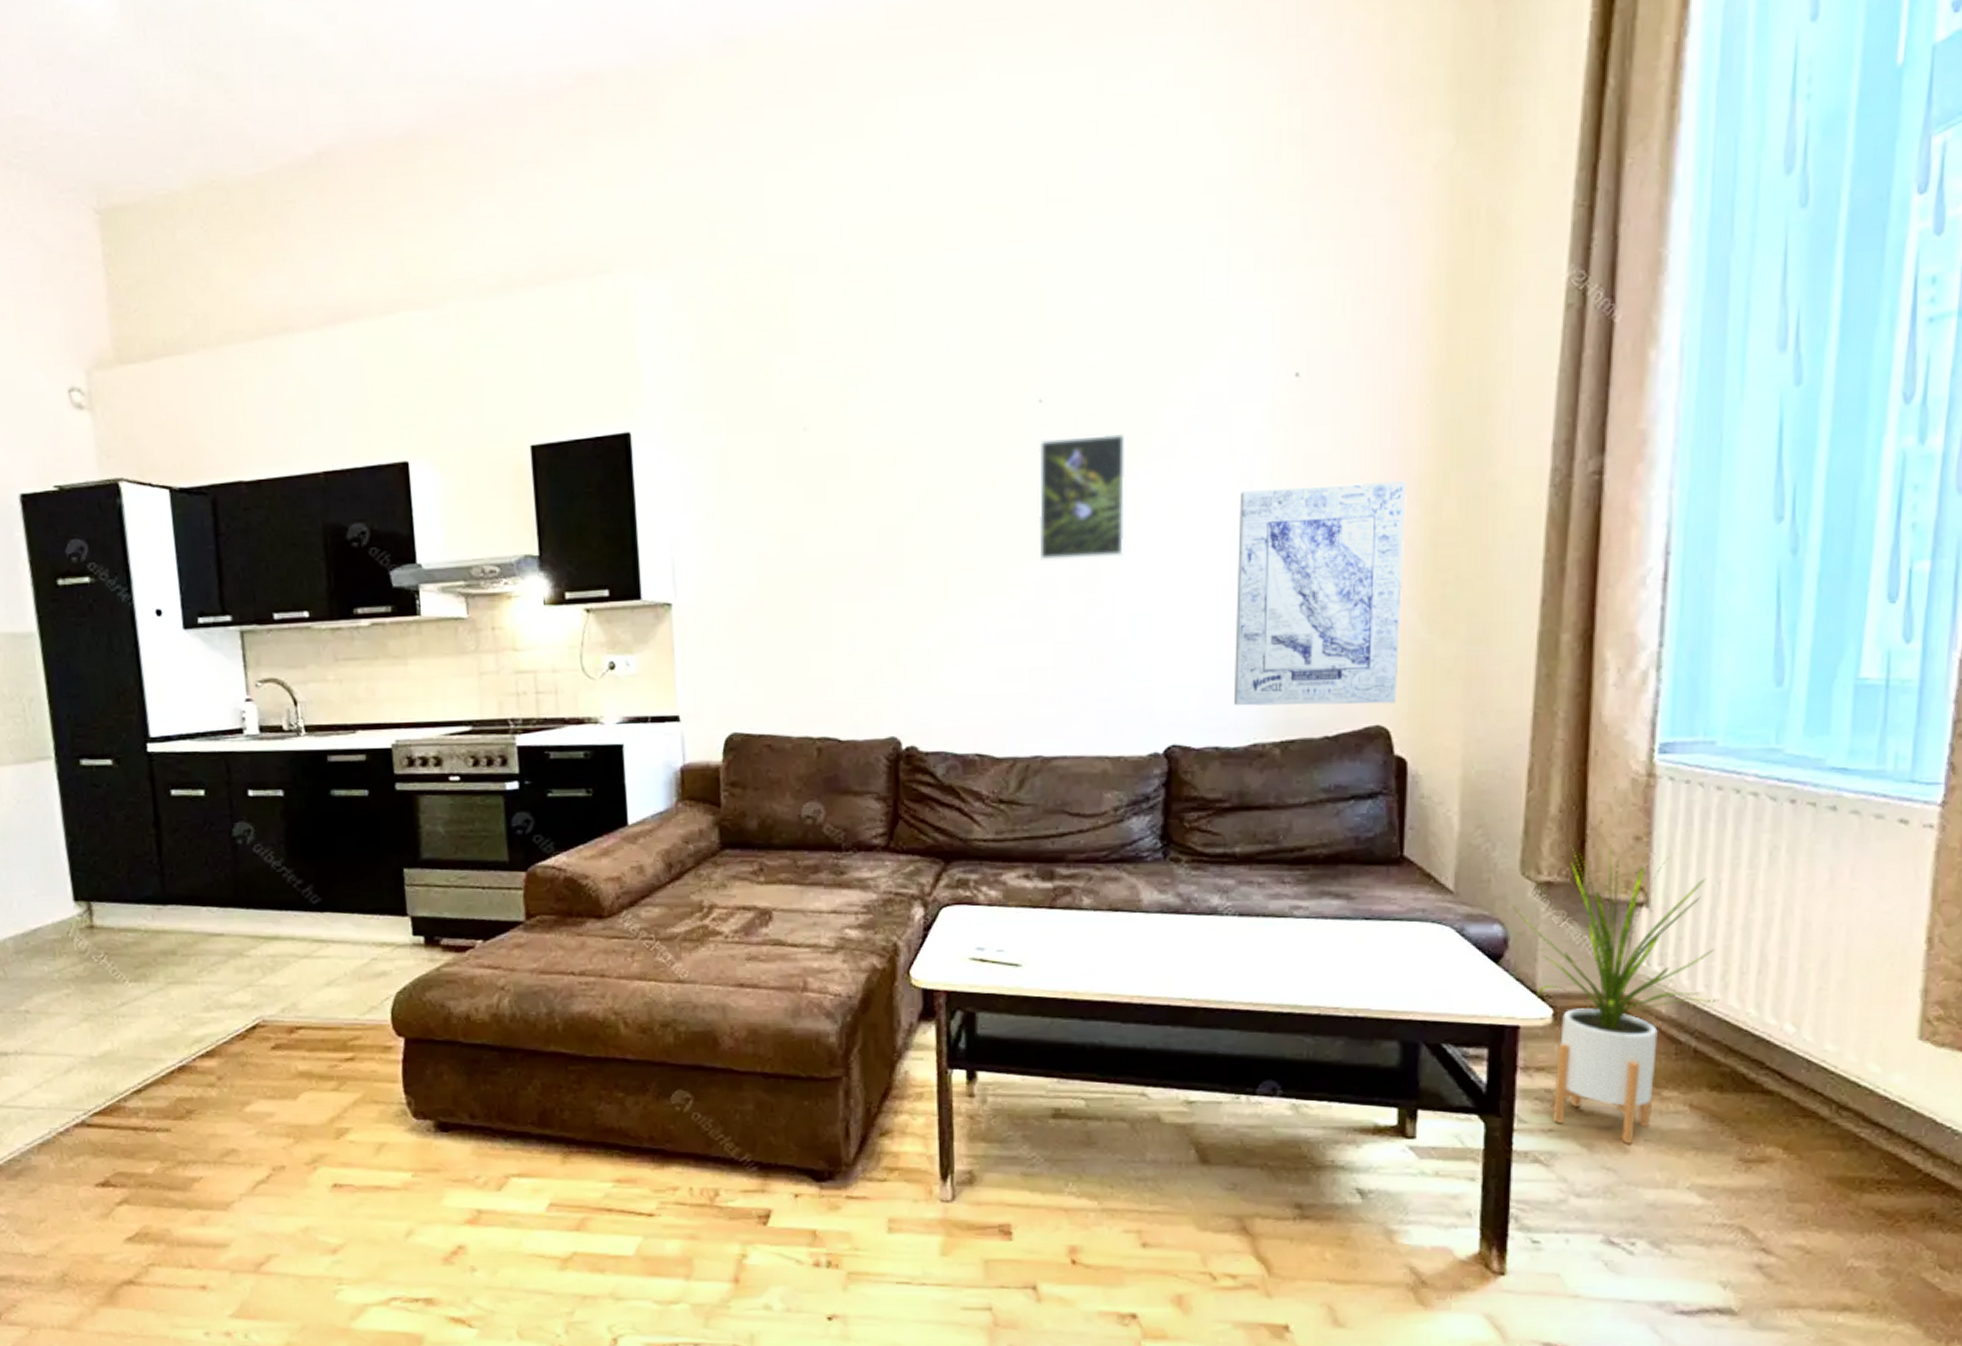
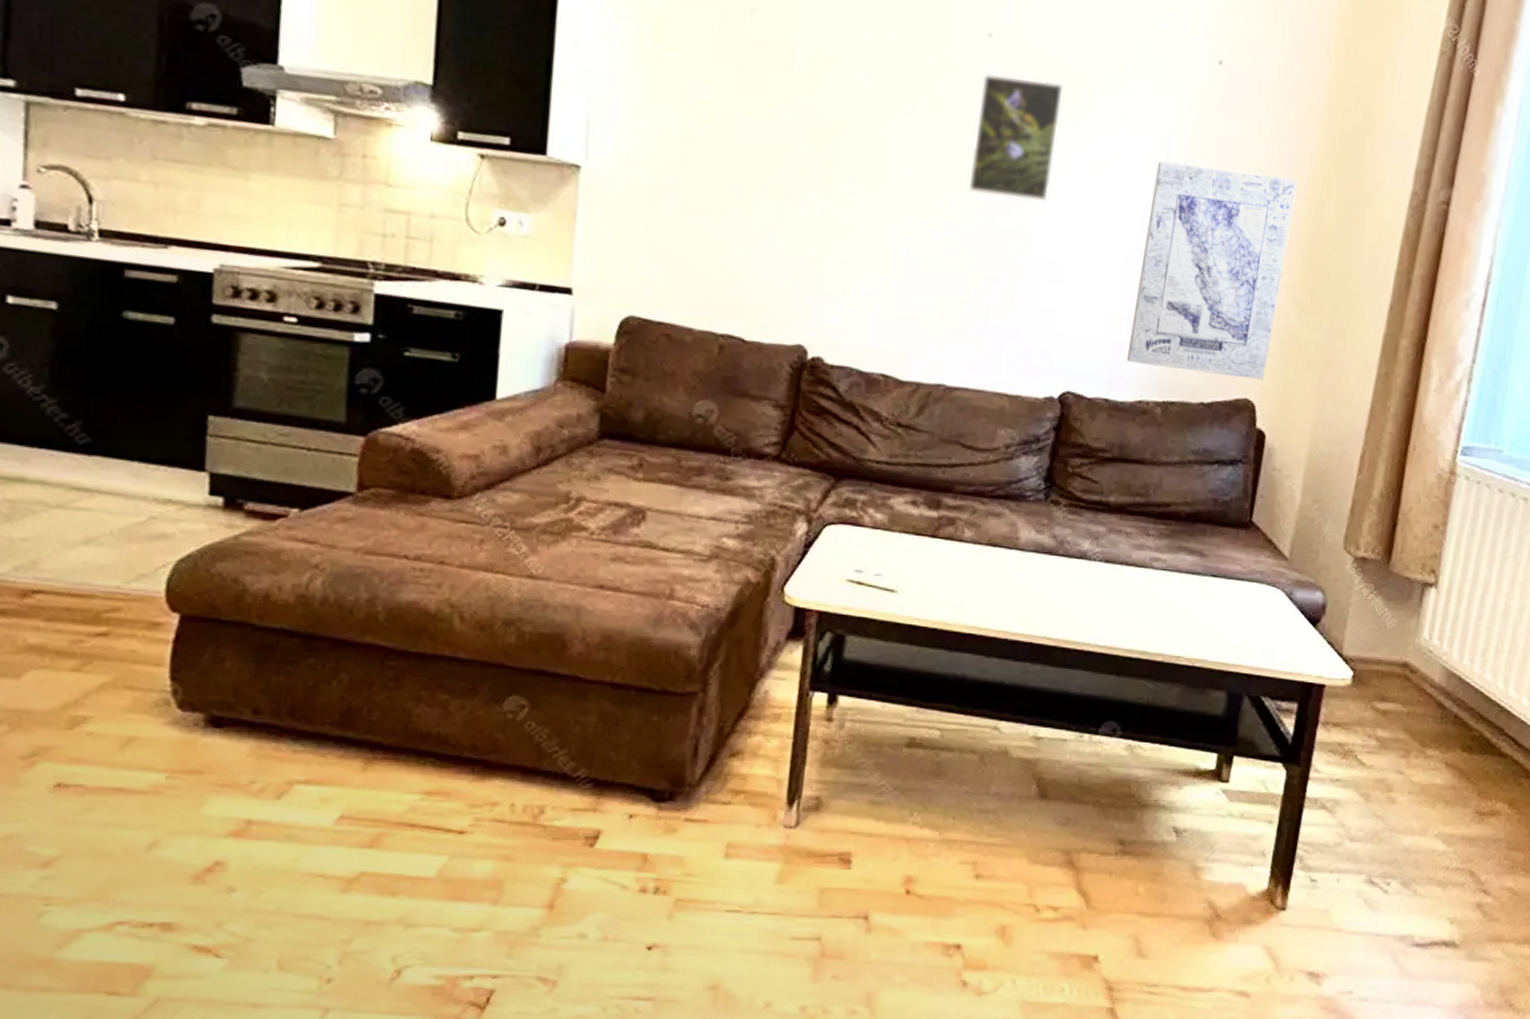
house plant: present [1511,843,1719,1144] -> none [1332,526,1482,795]

